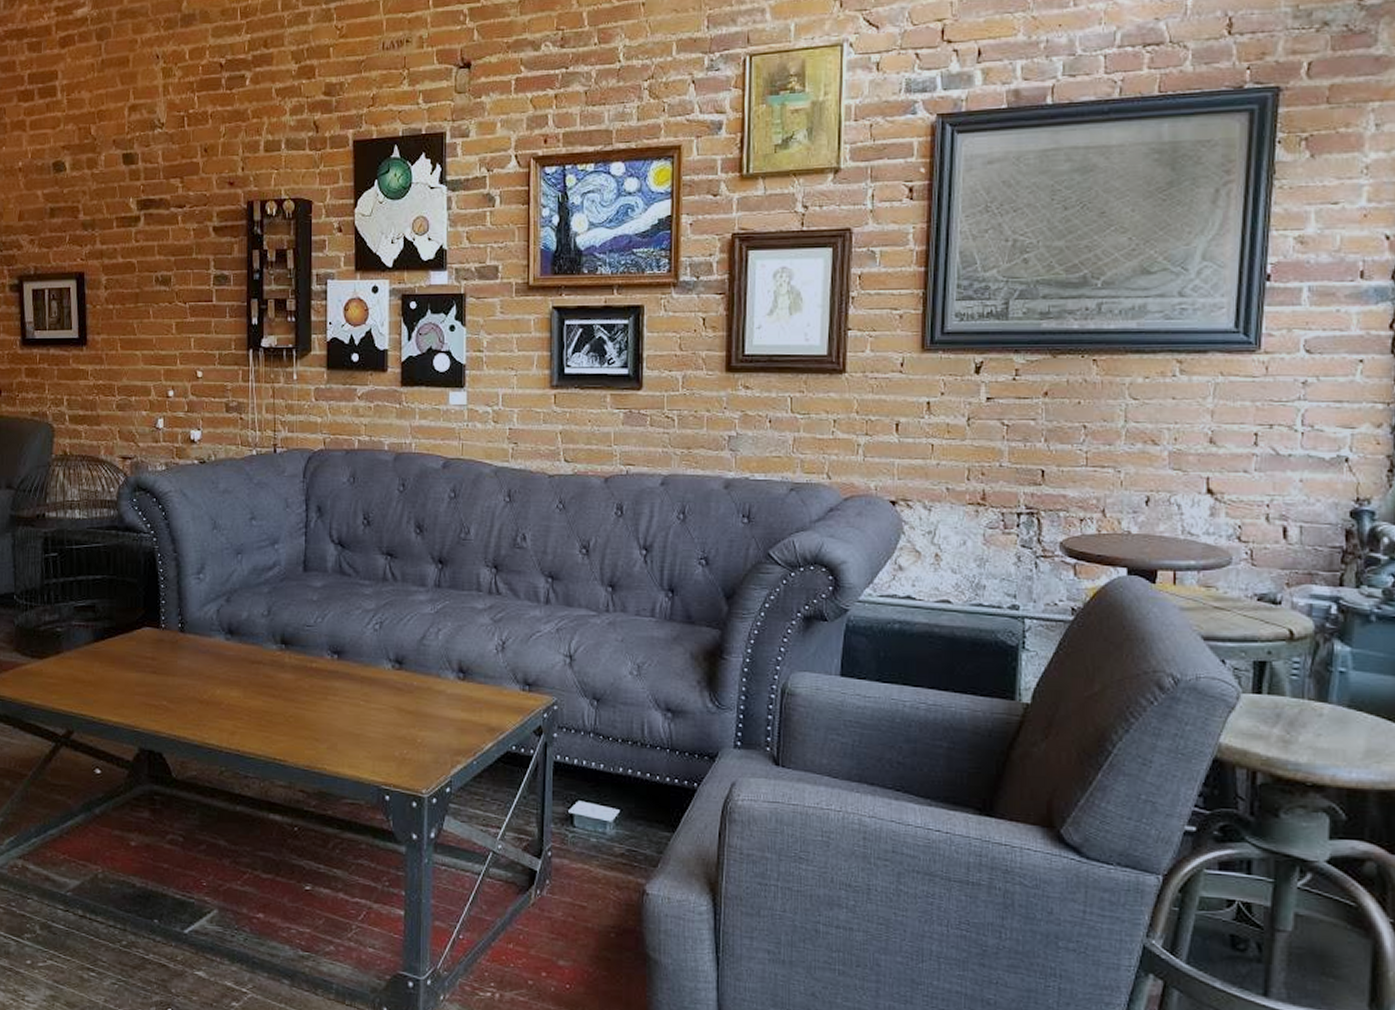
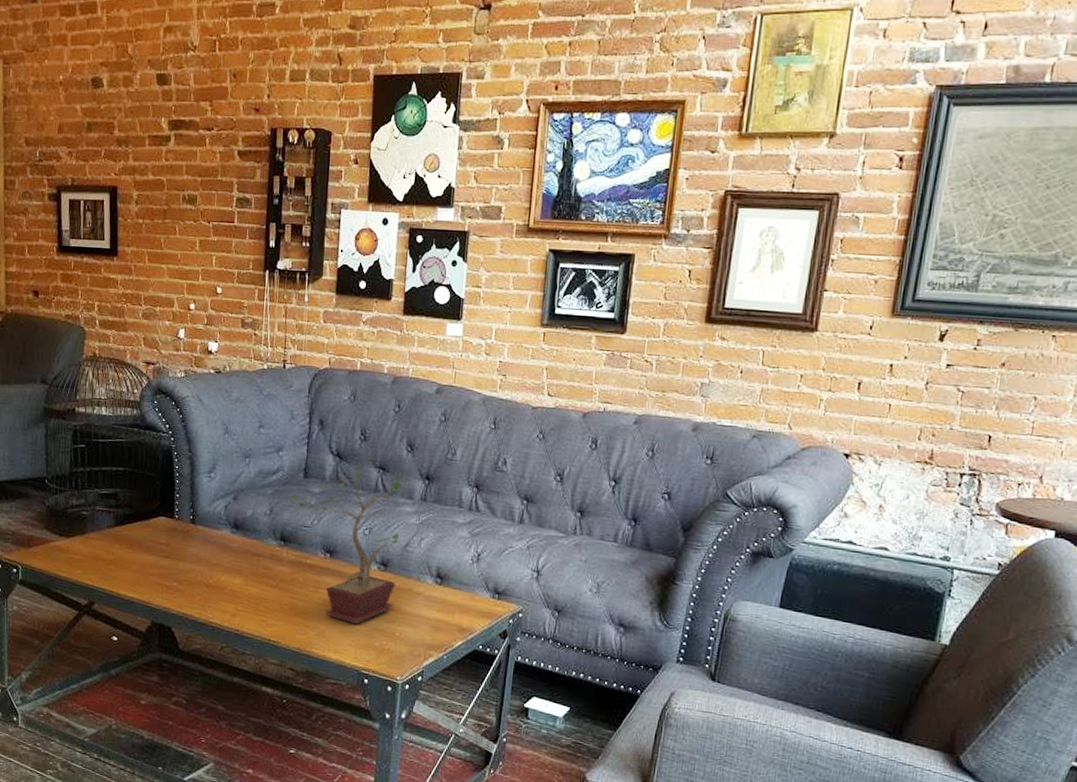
potted plant: none [281,535,414,734] -> present [283,450,403,625]

